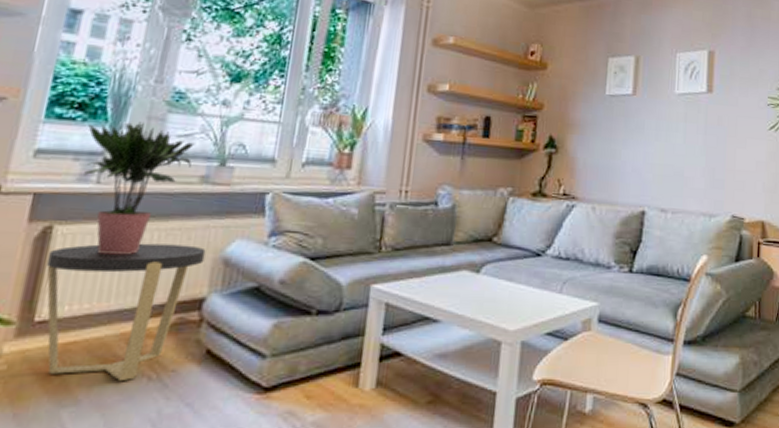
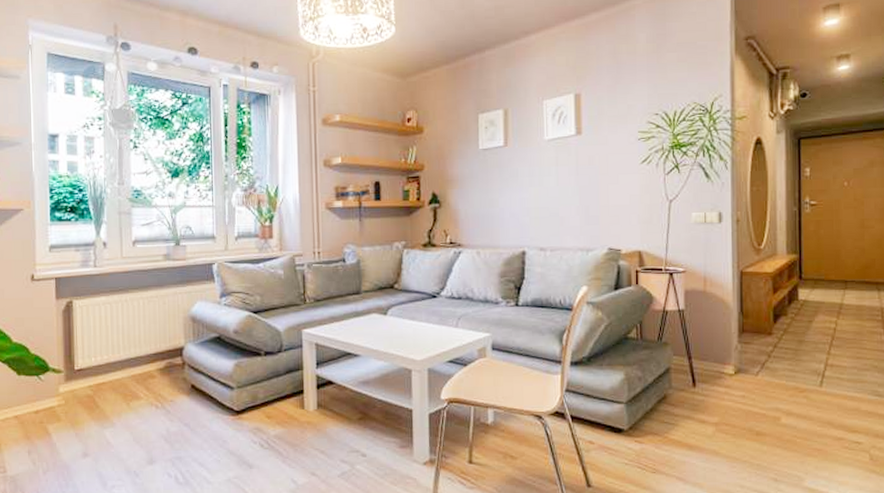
side table: present [46,243,206,382] -> none [74,308,178,410]
potted plant: present [84,121,195,255] -> none [80,217,155,319]

